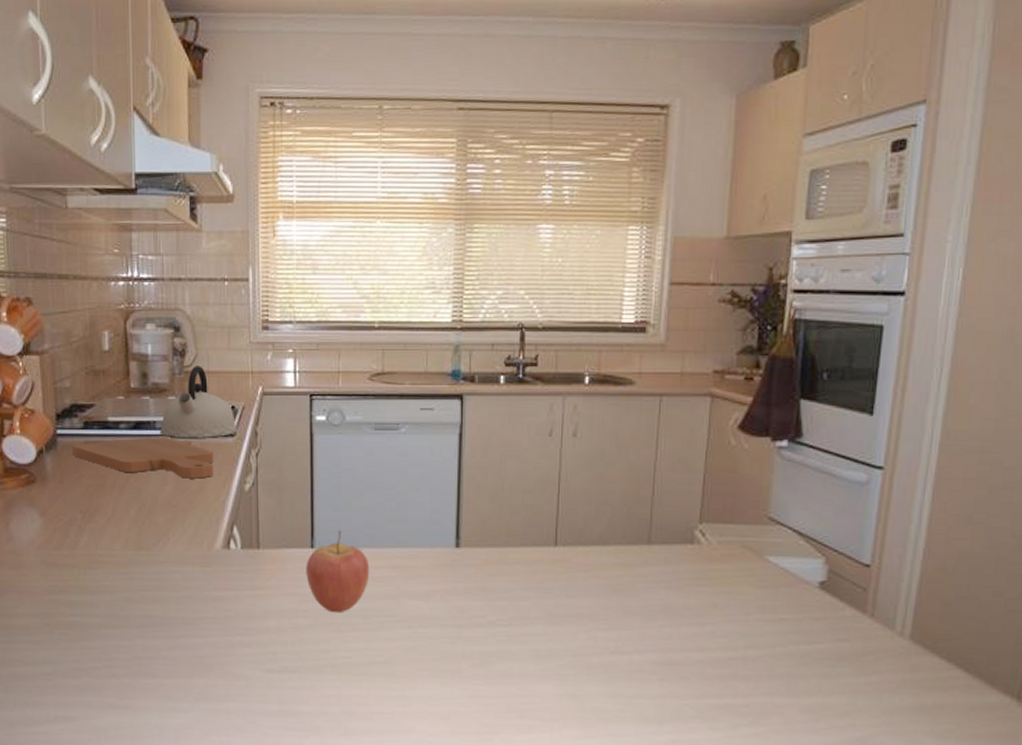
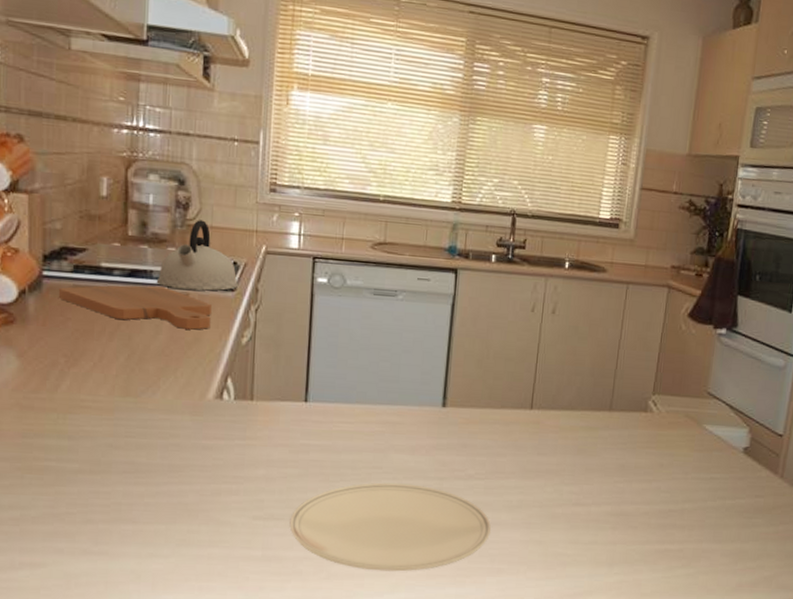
plate: none [304,631,518,728] -> present [289,482,491,572]
fruit: present [306,531,370,613] -> none [298,387,361,464]

